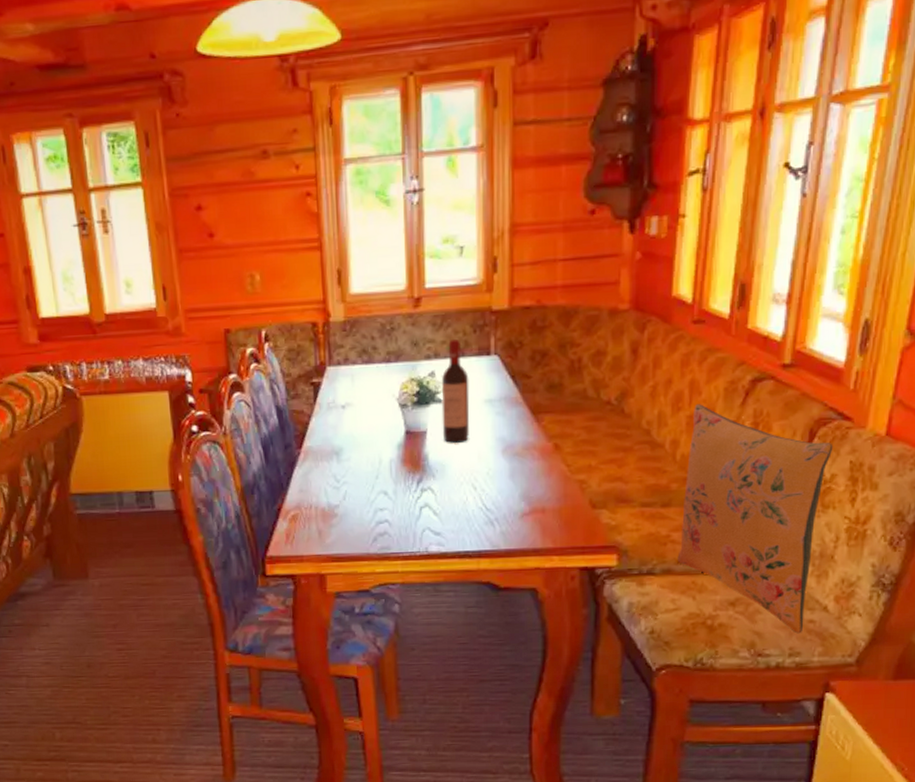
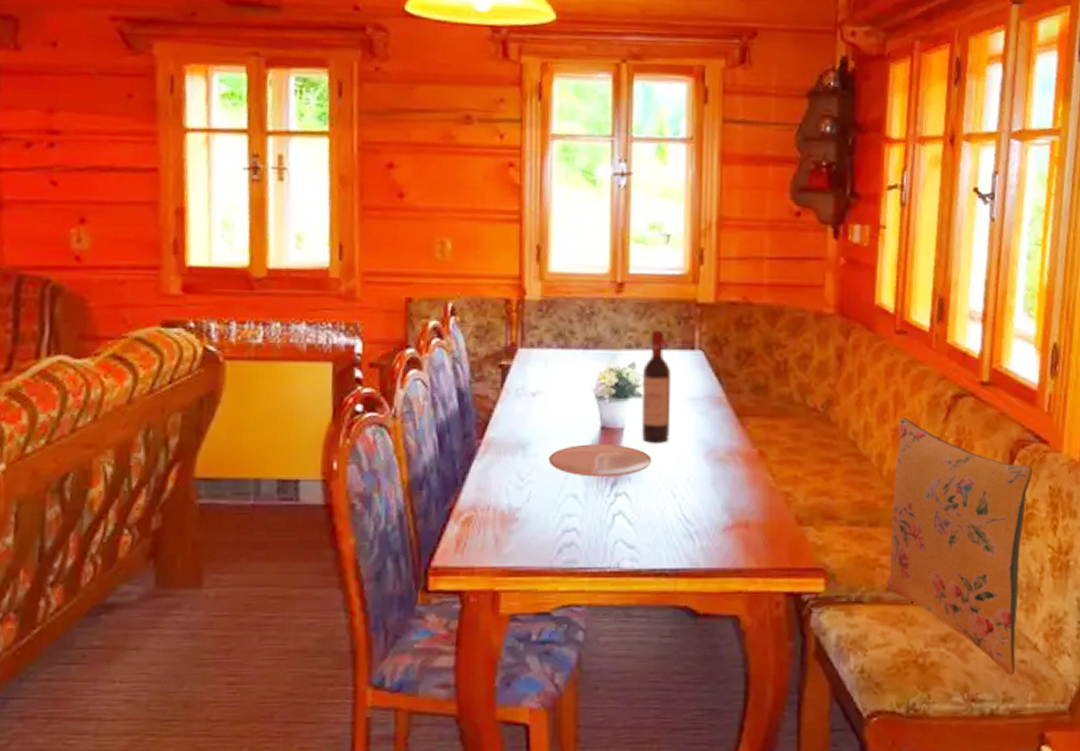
plate: none [360,446,454,476] -> present [548,444,652,477]

